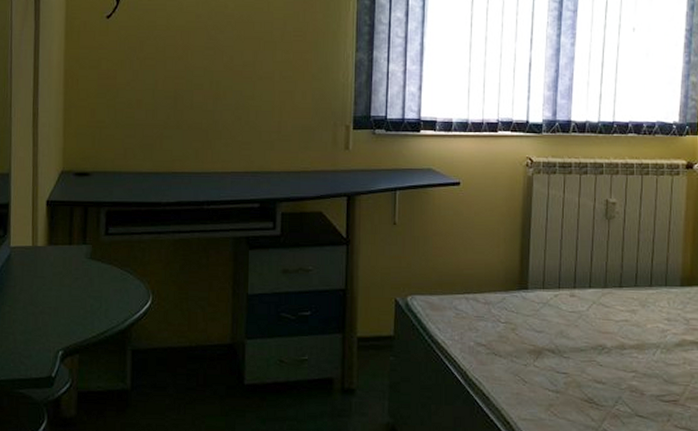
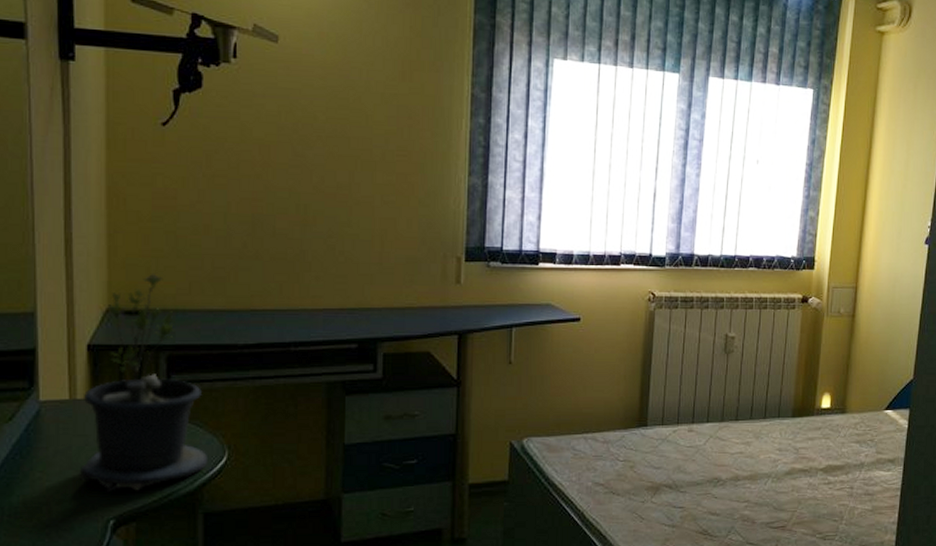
potted plant: none [37,141,137,328] -> present [78,273,209,493]

